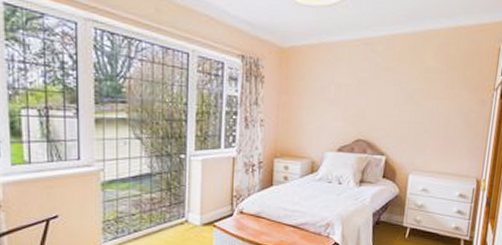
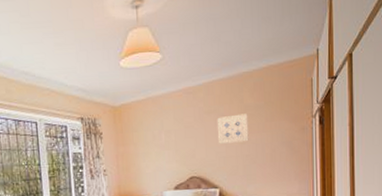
wall art: none [391,76,428,108] -> present [217,113,249,144]

